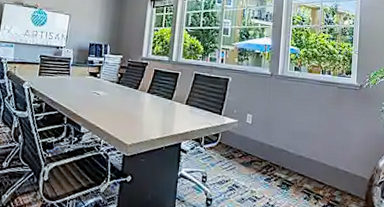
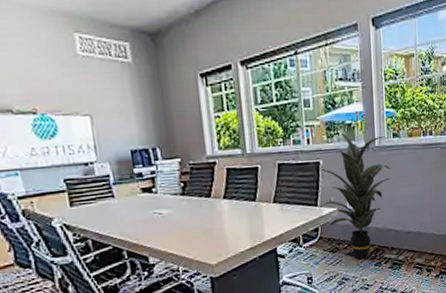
indoor plant: none [226,59,291,172] -> present [319,133,391,260]

